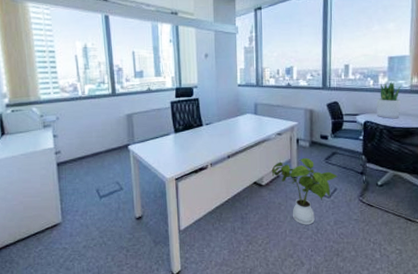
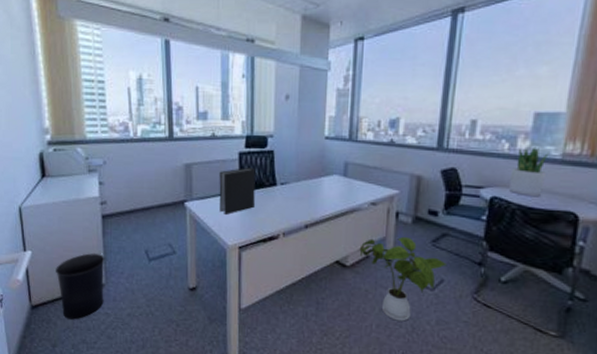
waste bin: none [17,197,62,257] -> present [56,253,105,320]
binder: none [156,112,186,153] -> present [219,167,256,214]

